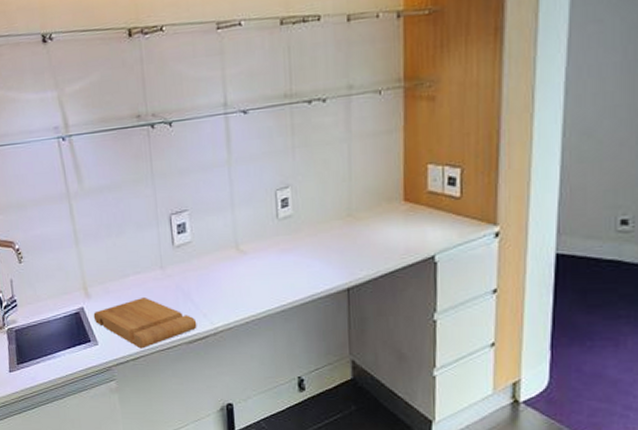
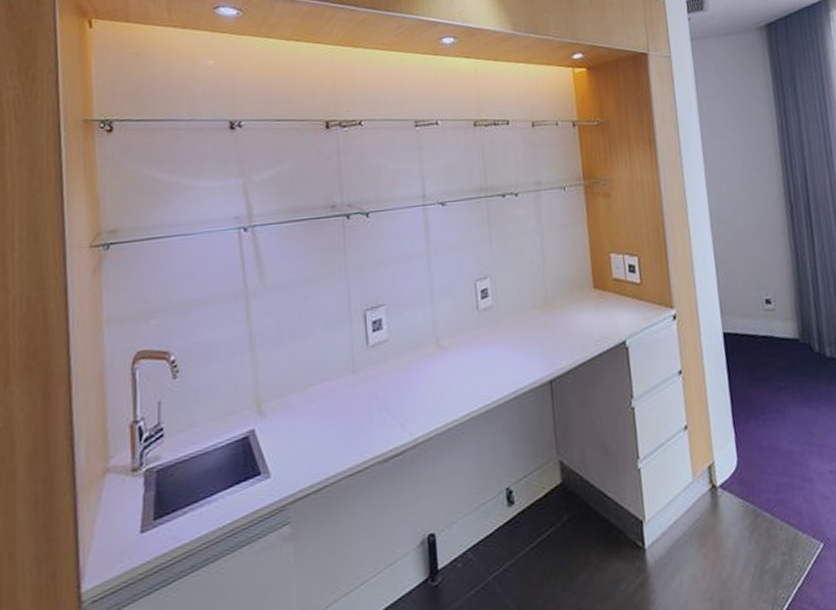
cutting board: present [93,296,197,349] -> none [266,409,394,477]

